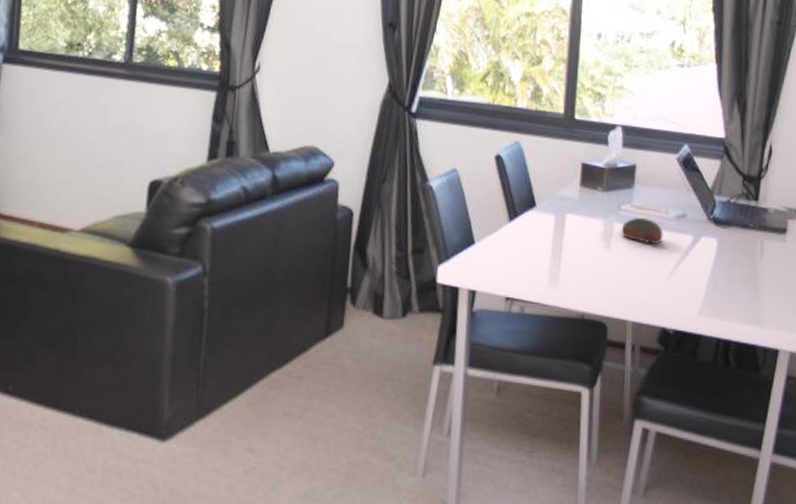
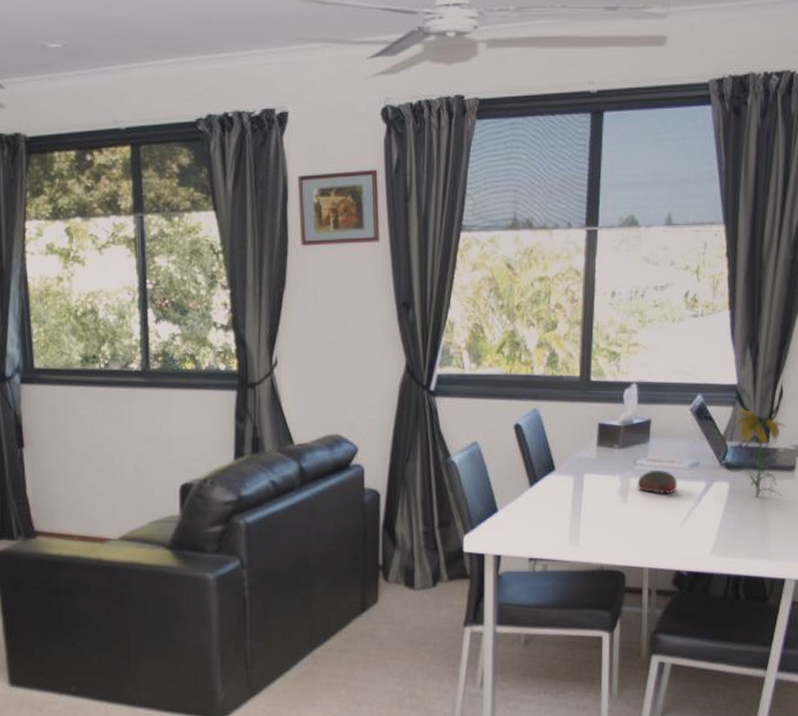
flower: none [721,163,777,259] -> present [733,408,787,498]

